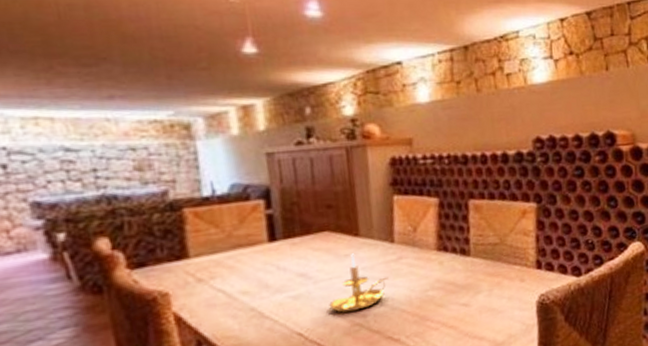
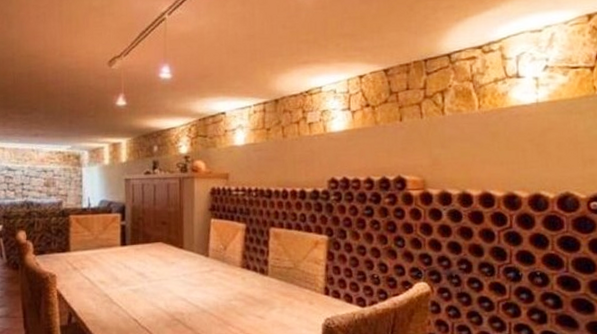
candle holder: present [329,253,389,313] -> none [157,262,202,308]

